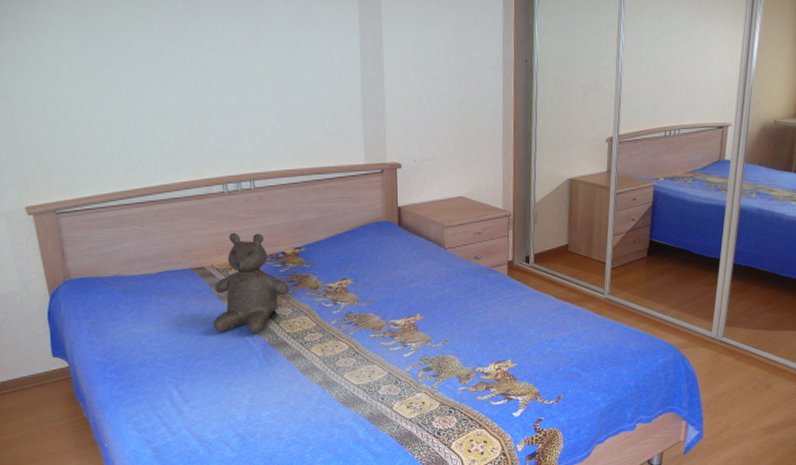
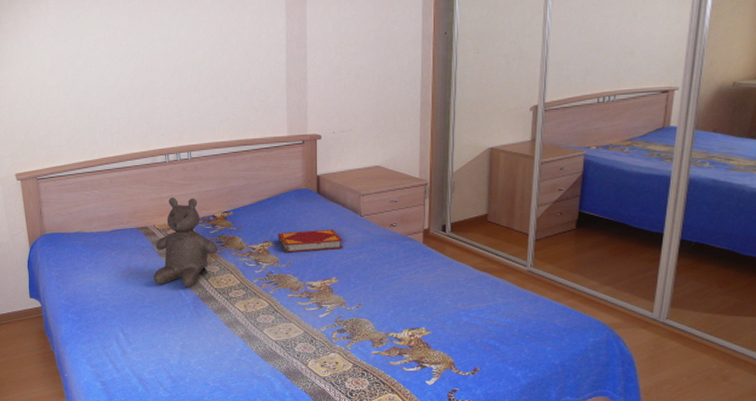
hardback book: none [357,263,427,291] -> present [278,229,343,253]

